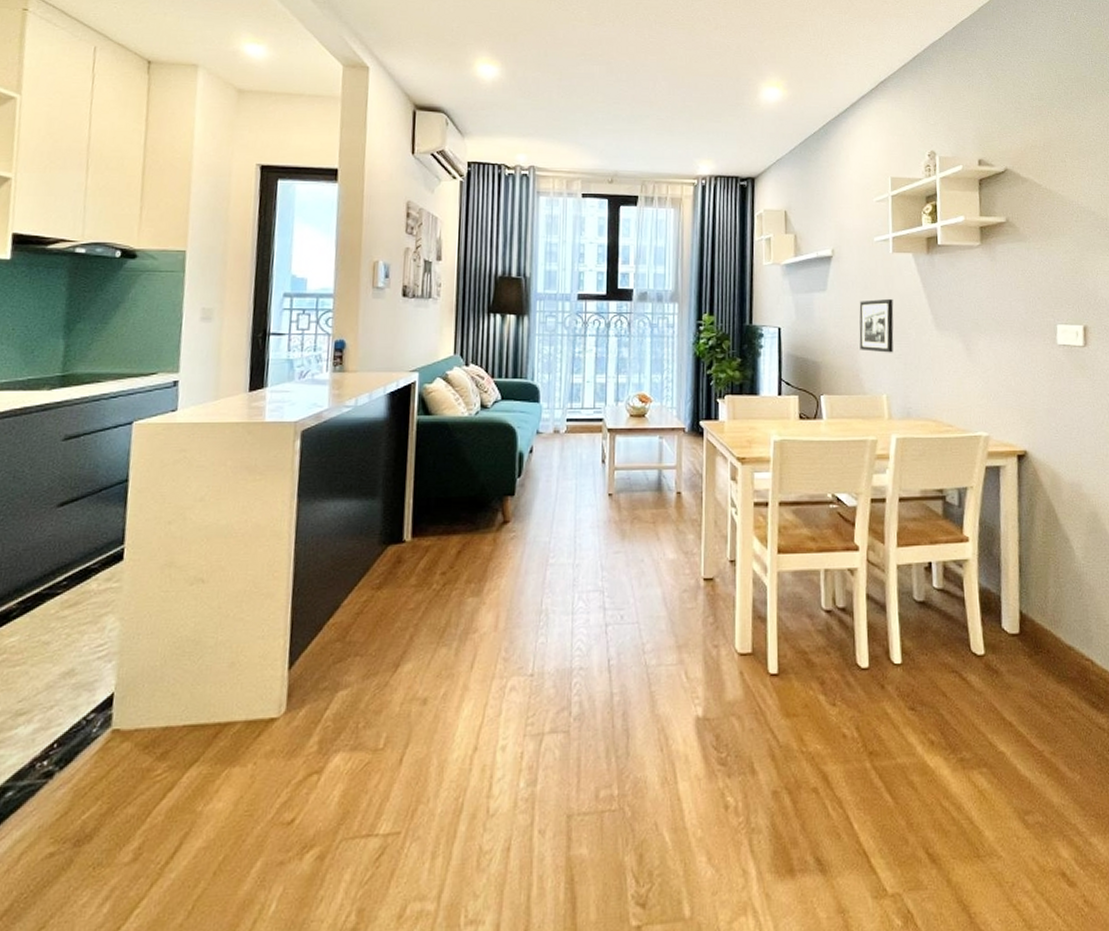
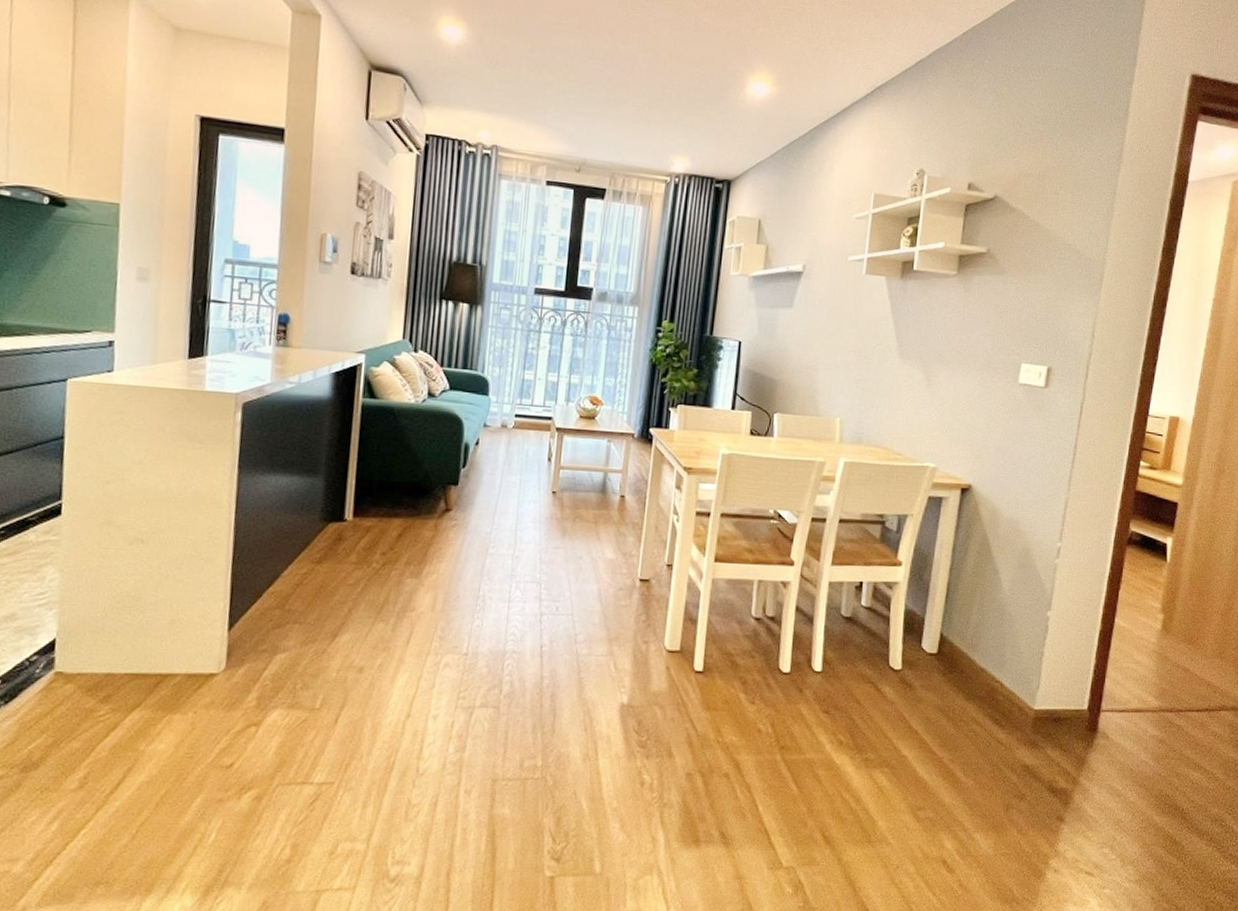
picture frame: present [859,298,894,353] -> none [819,321,860,377]

